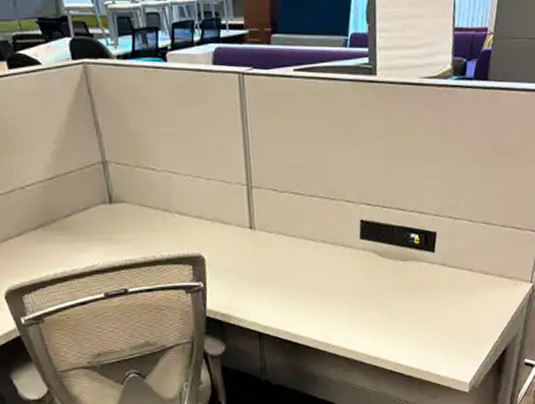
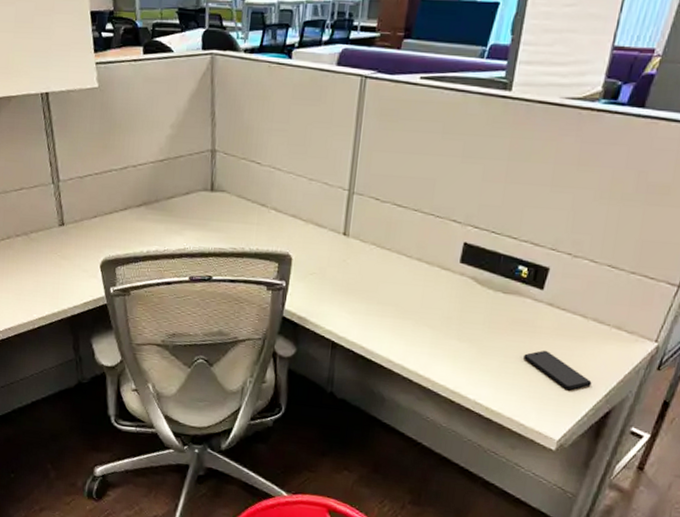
smartphone: none [429,305,488,338] -> present [524,350,592,391]

